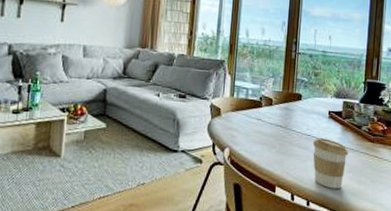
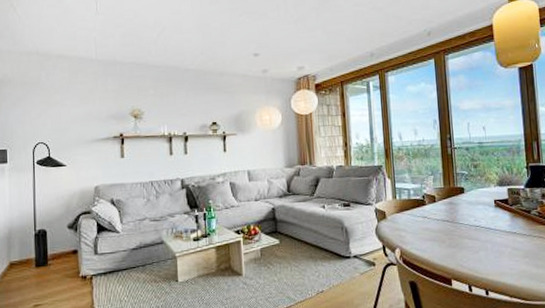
coffee cup: present [312,138,349,189] -> none [482,227,522,276]

